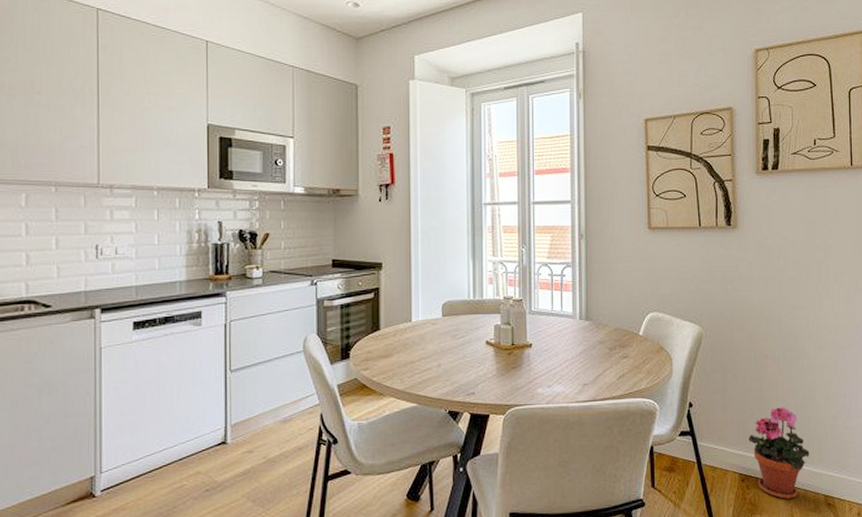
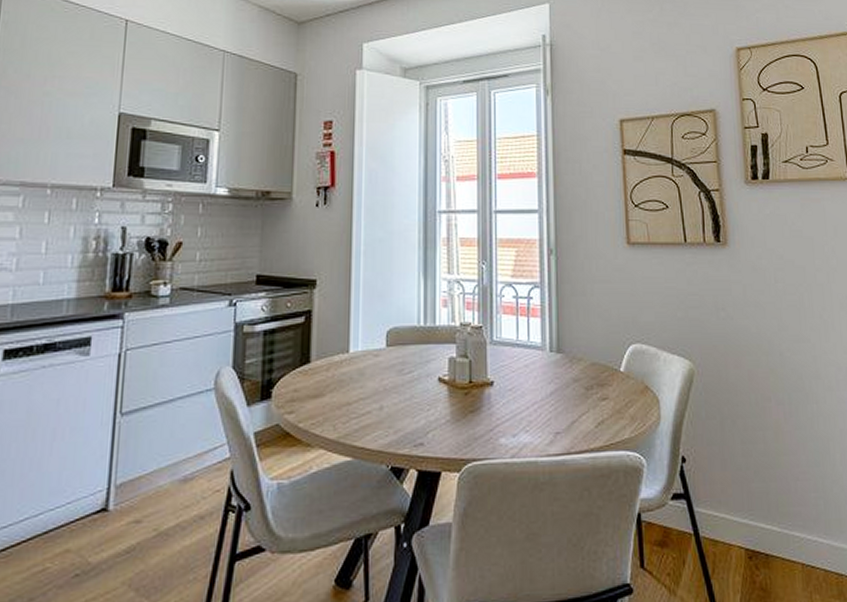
potted plant: present [749,407,810,500] -> none [754,462,828,584]

